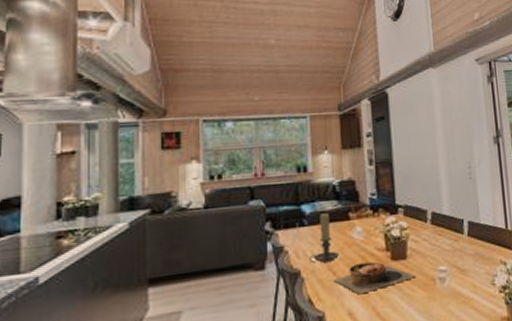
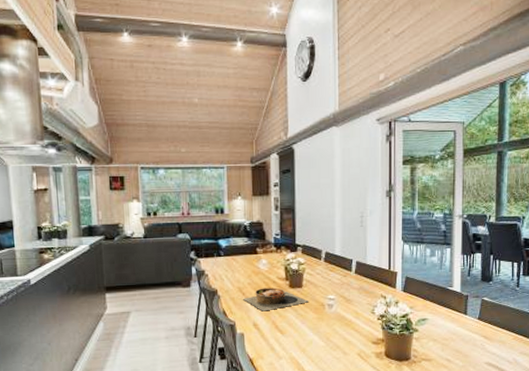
candle holder: present [309,213,340,263] -> none [224,248,249,285]

